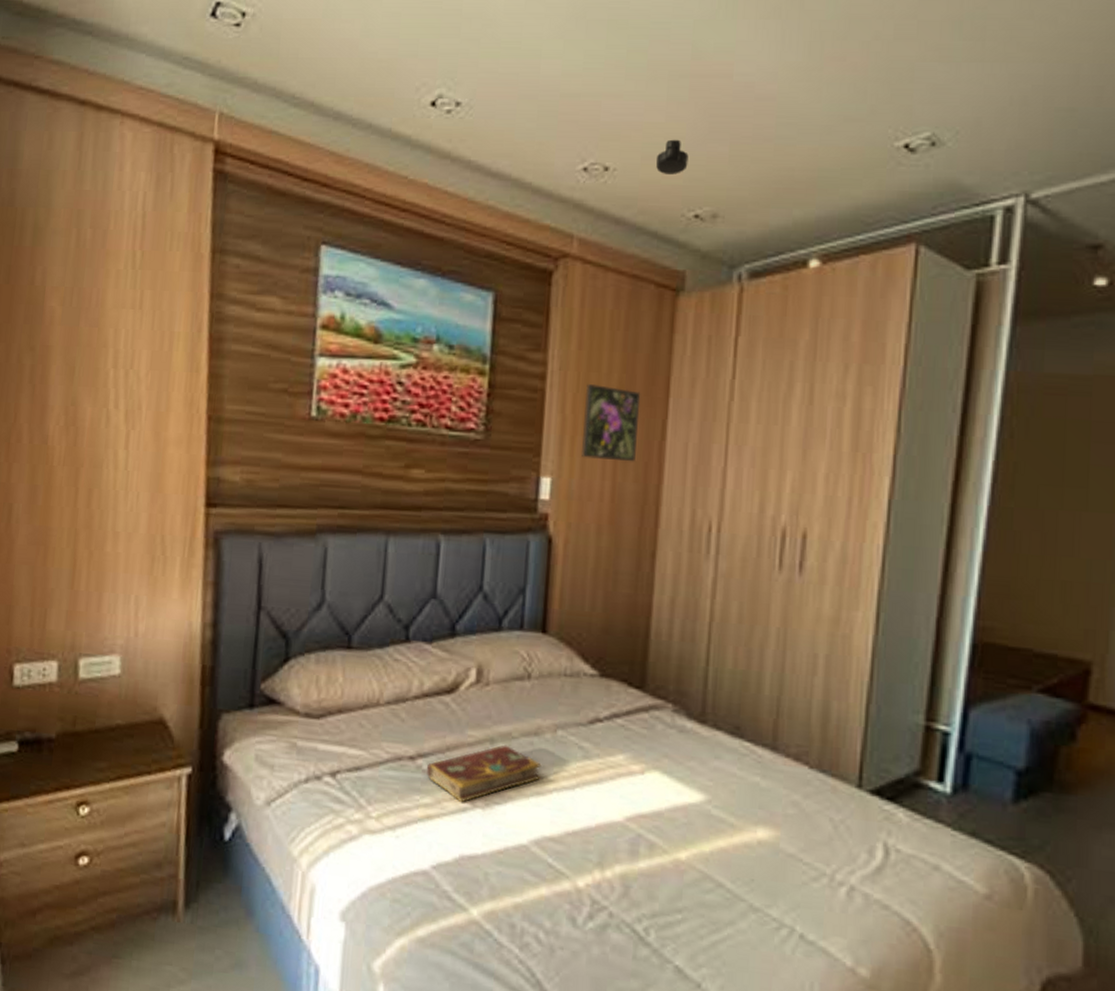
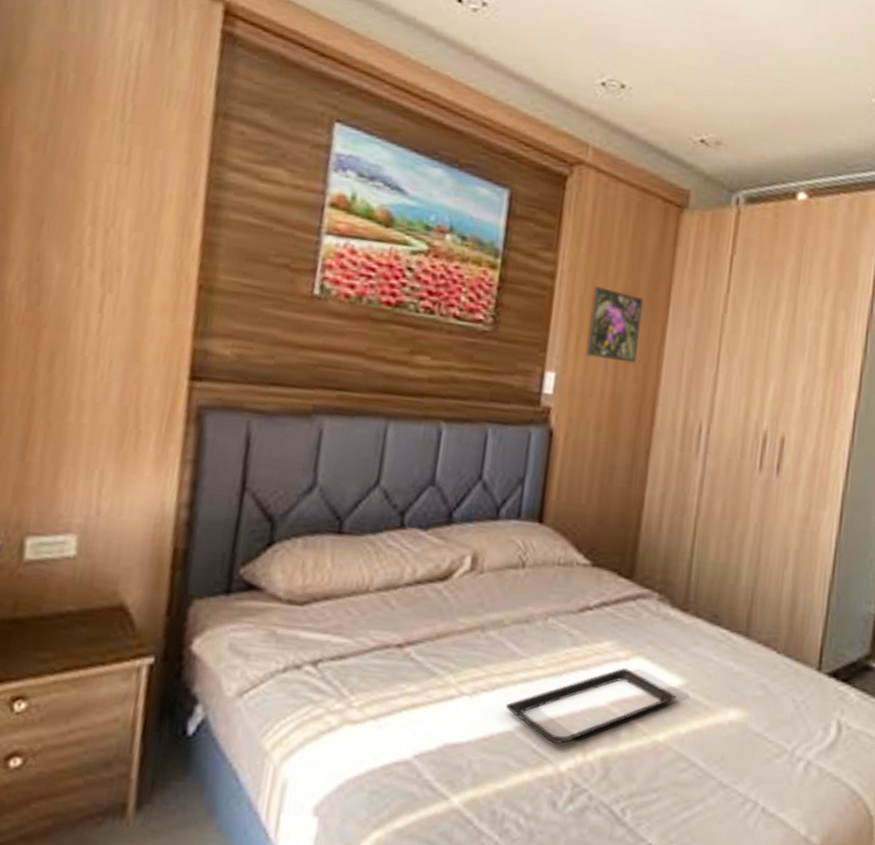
book: present [426,744,542,803] -> none [414,632,531,691]
serving tray: none [518,782,698,860] -> present [505,668,676,745]
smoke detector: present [656,139,689,176] -> none [668,67,698,101]

